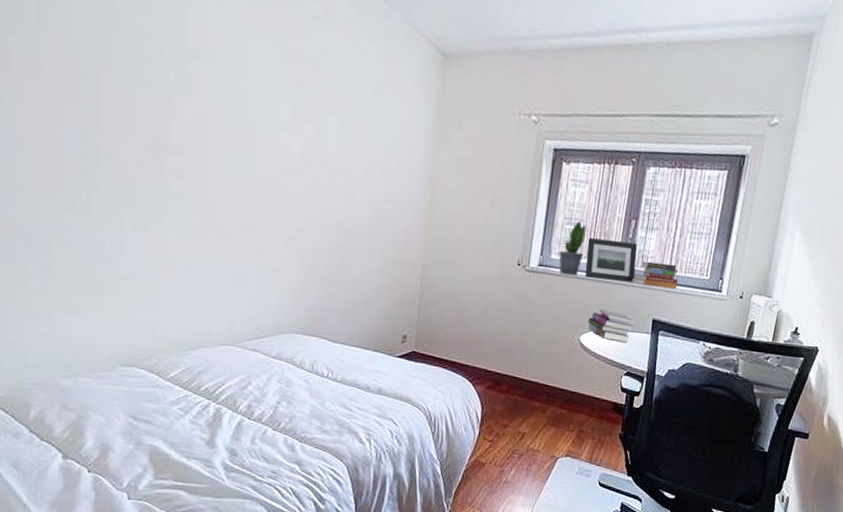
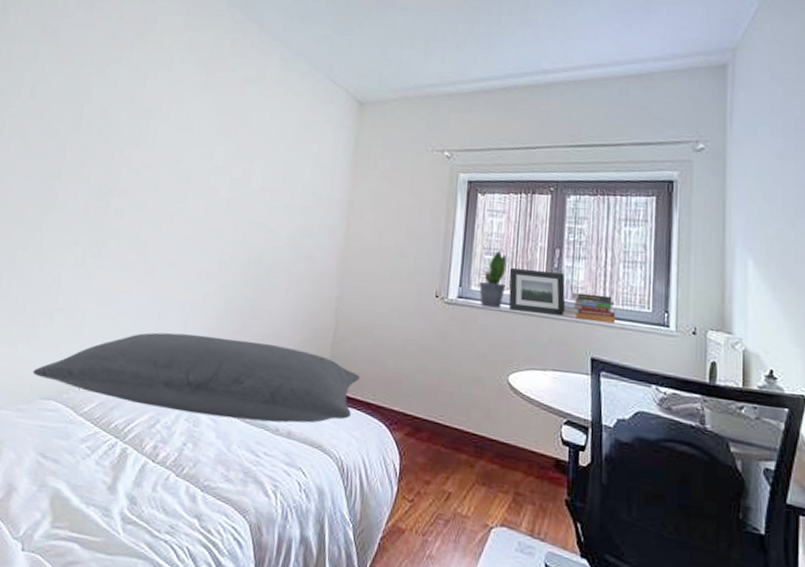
pillow: none [107,300,446,381] -> present [32,332,360,423]
books: present [588,309,635,343] -> none [516,345,570,386]

